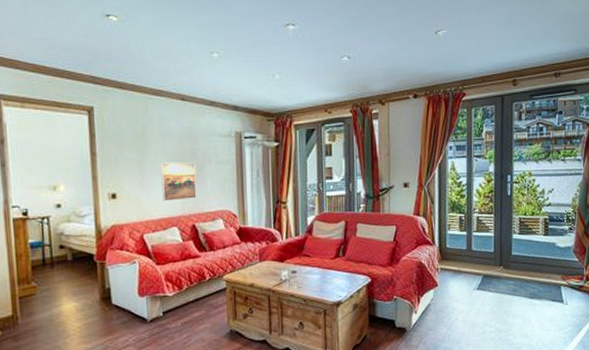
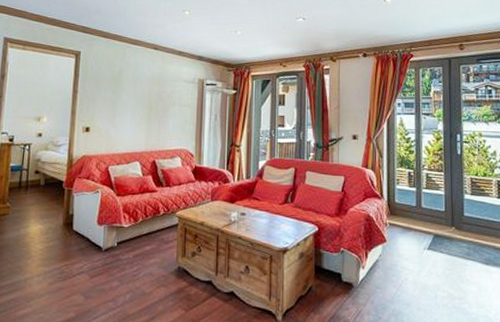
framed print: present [160,162,197,202] -> none [129,102,161,138]

